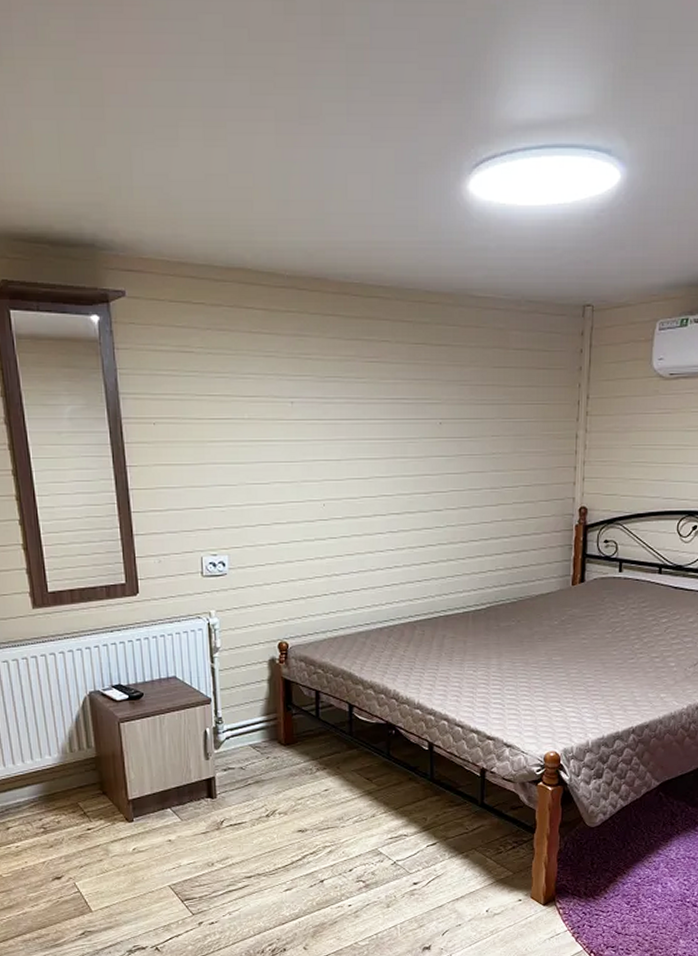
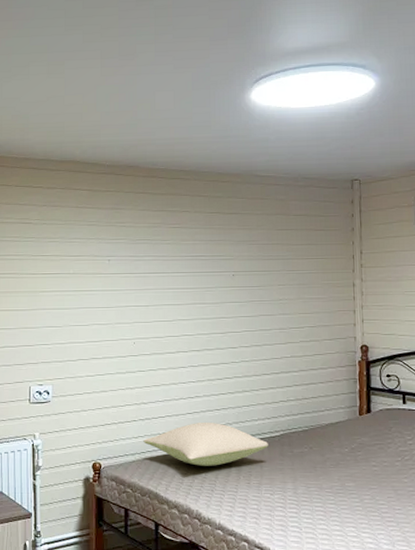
pillow: none [335,594,473,643] -> present [143,421,268,466]

